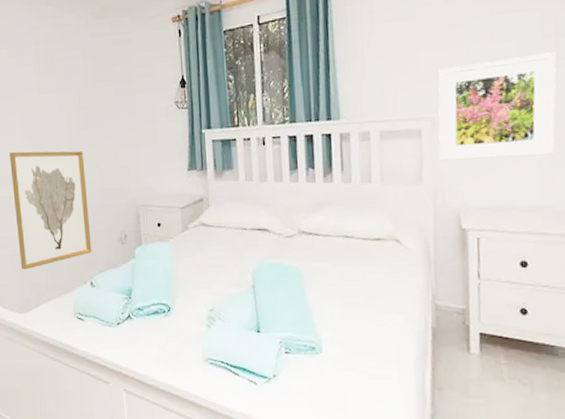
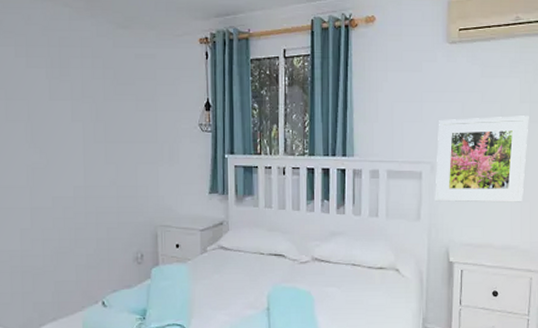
wall art: present [10,151,92,270] -> none [14,161,105,288]

